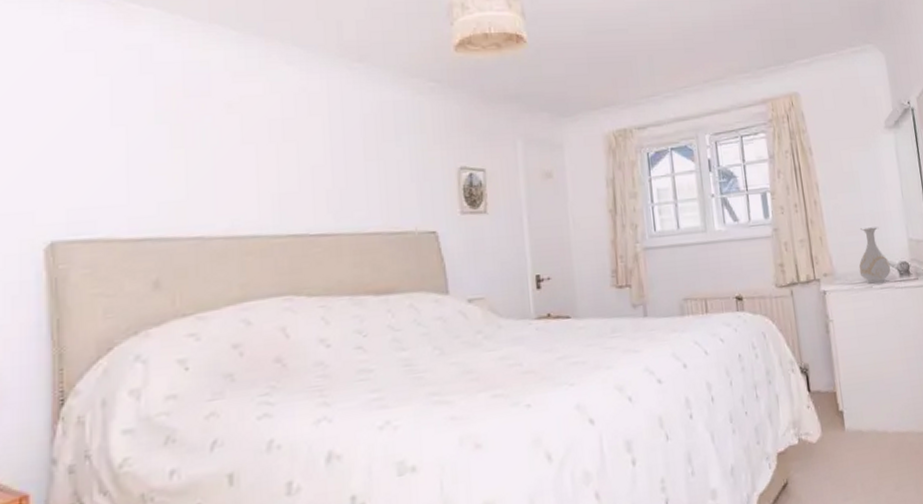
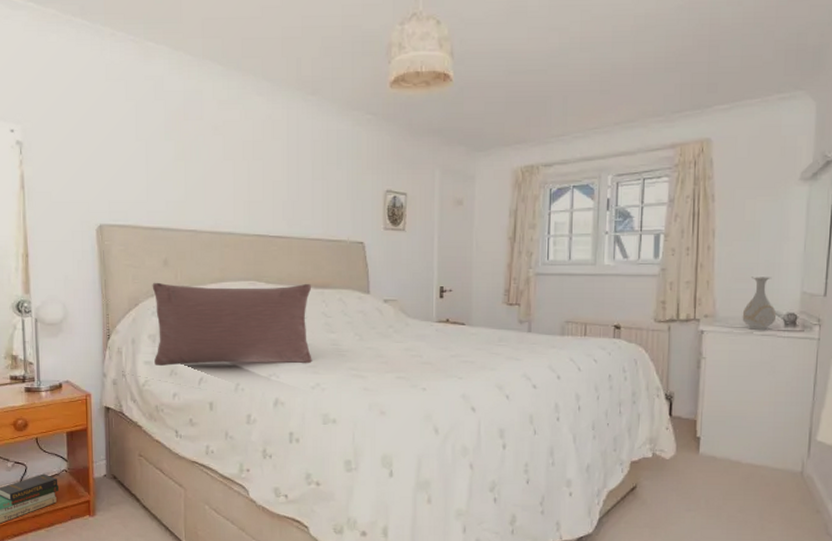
pillow: none [135,291,378,434] -> present [152,282,312,366]

